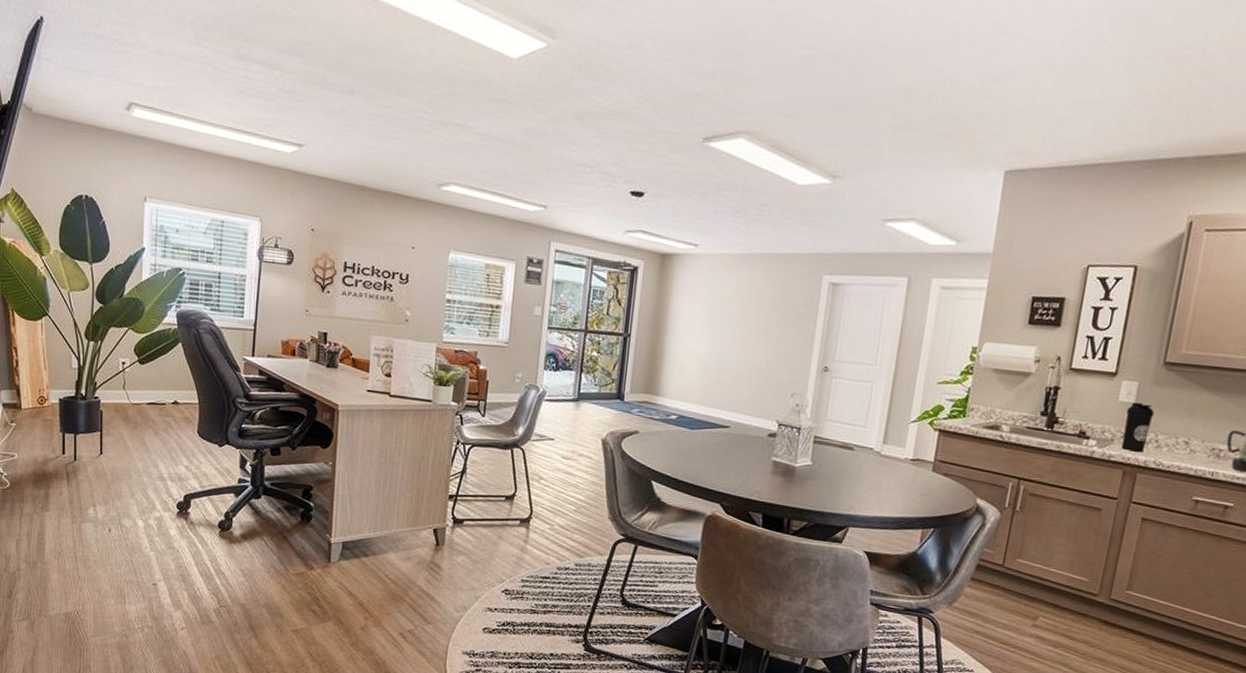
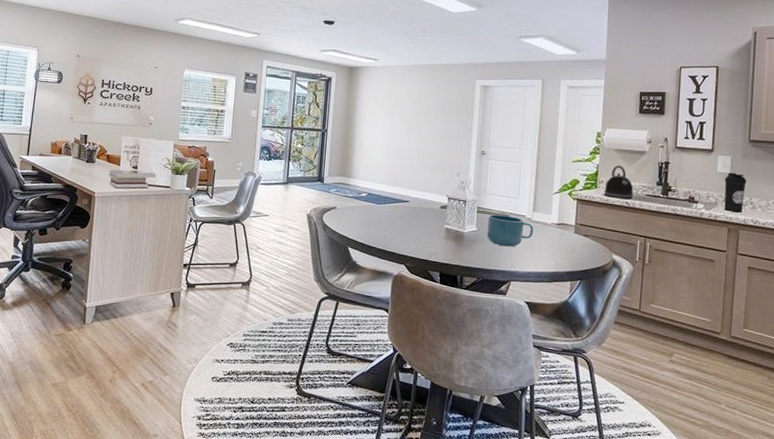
books: none [356,377,415,402] -> present [109,170,157,189]
cup: none [822,445,882,486] -> present [486,214,534,247]
kettle: none [973,389,1012,432] -> present [604,165,634,200]

